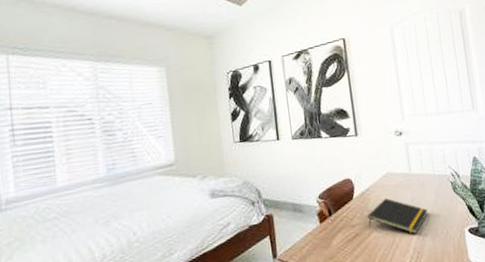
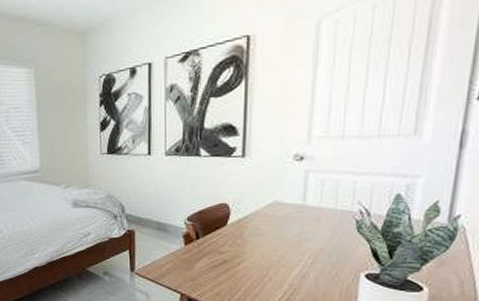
notepad: present [368,198,428,234] -> none [241,228,317,270]

